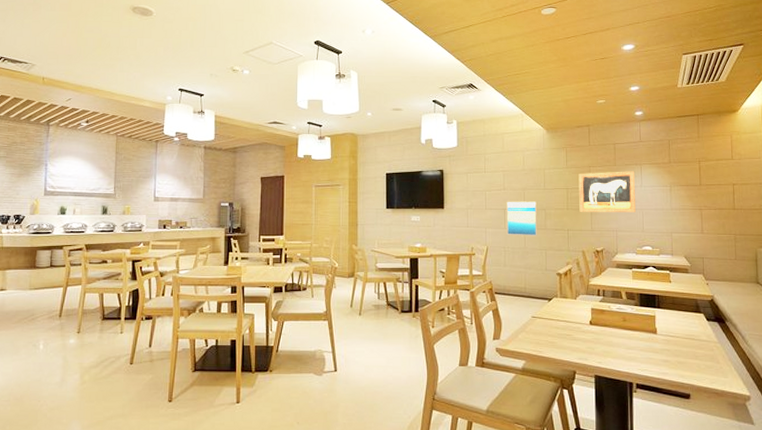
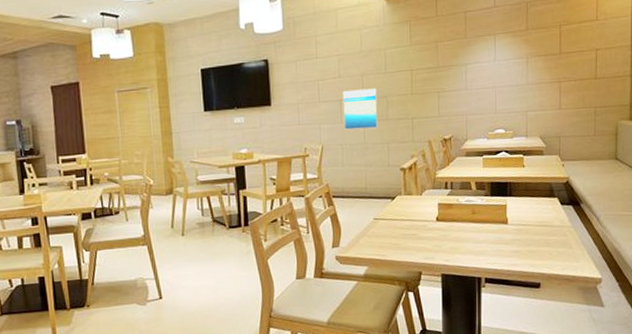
wall art: present [578,171,636,213] -> none [424,43,489,97]

